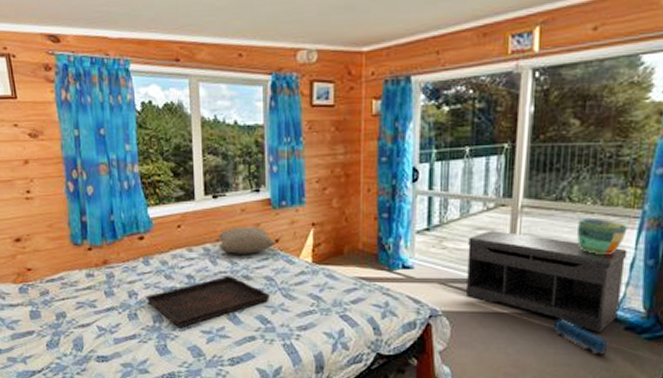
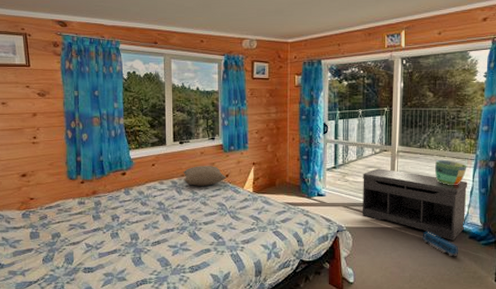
serving tray: present [147,276,270,328] -> none [126,202,221,244]

